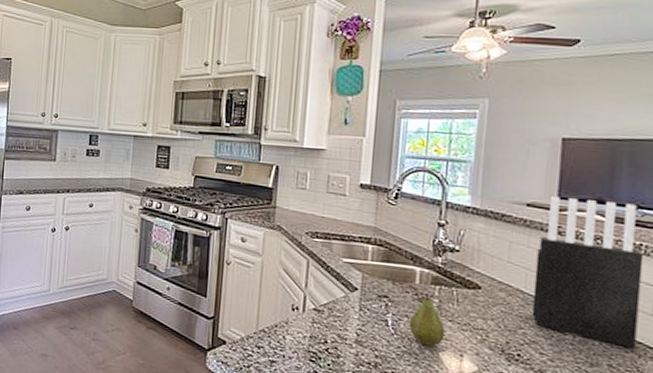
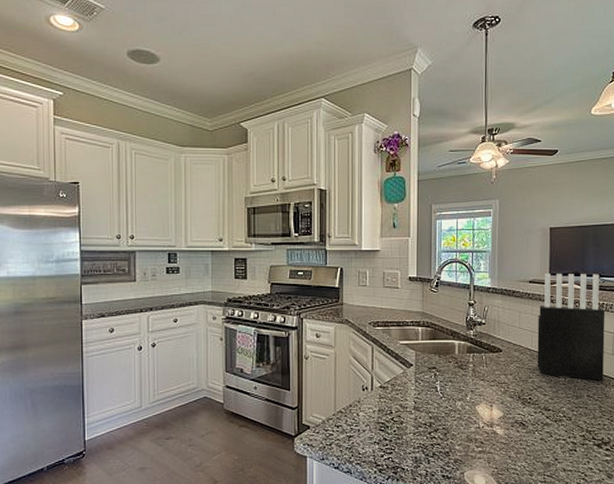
fruit: present [409,294,445,347] -> none [453,361,479,403]

